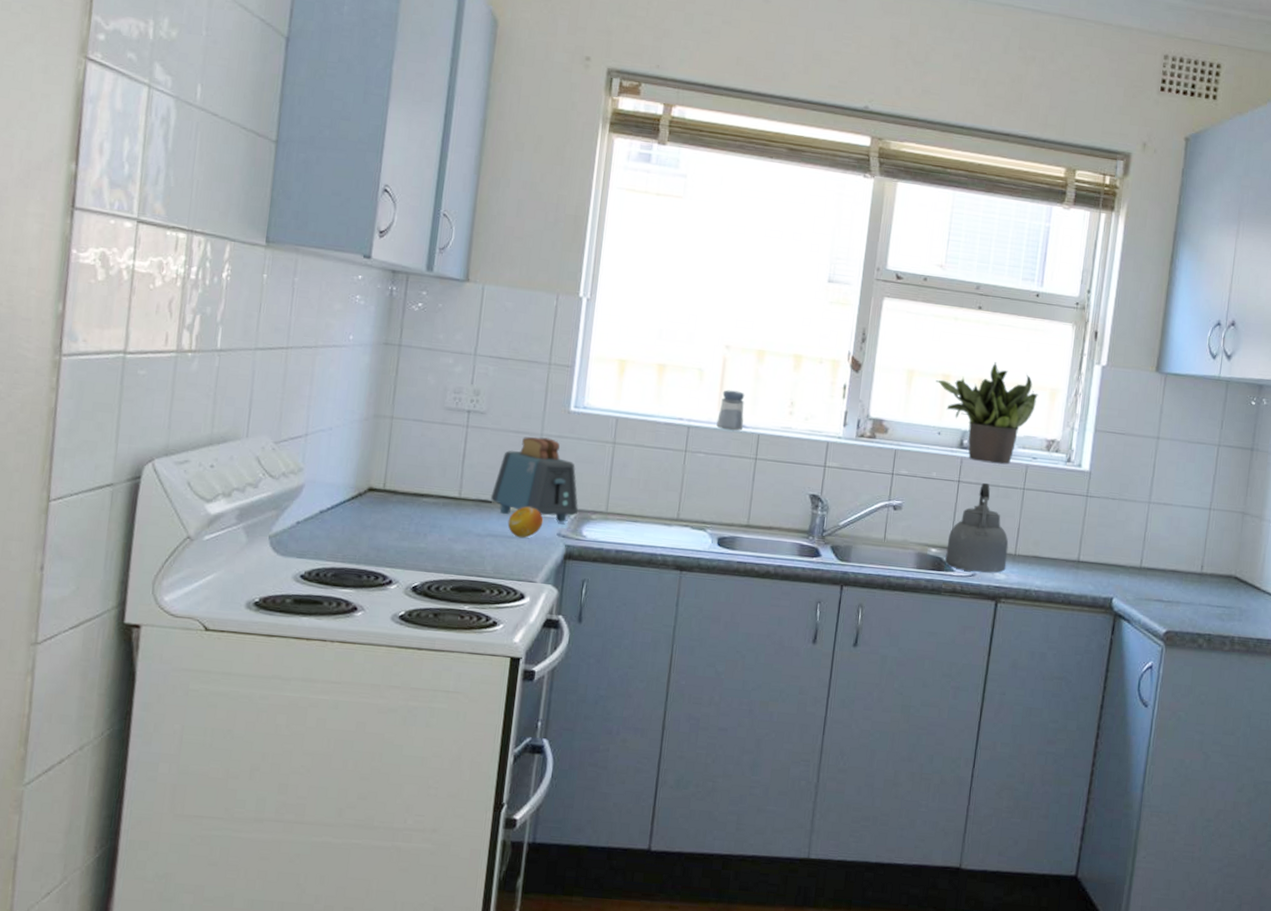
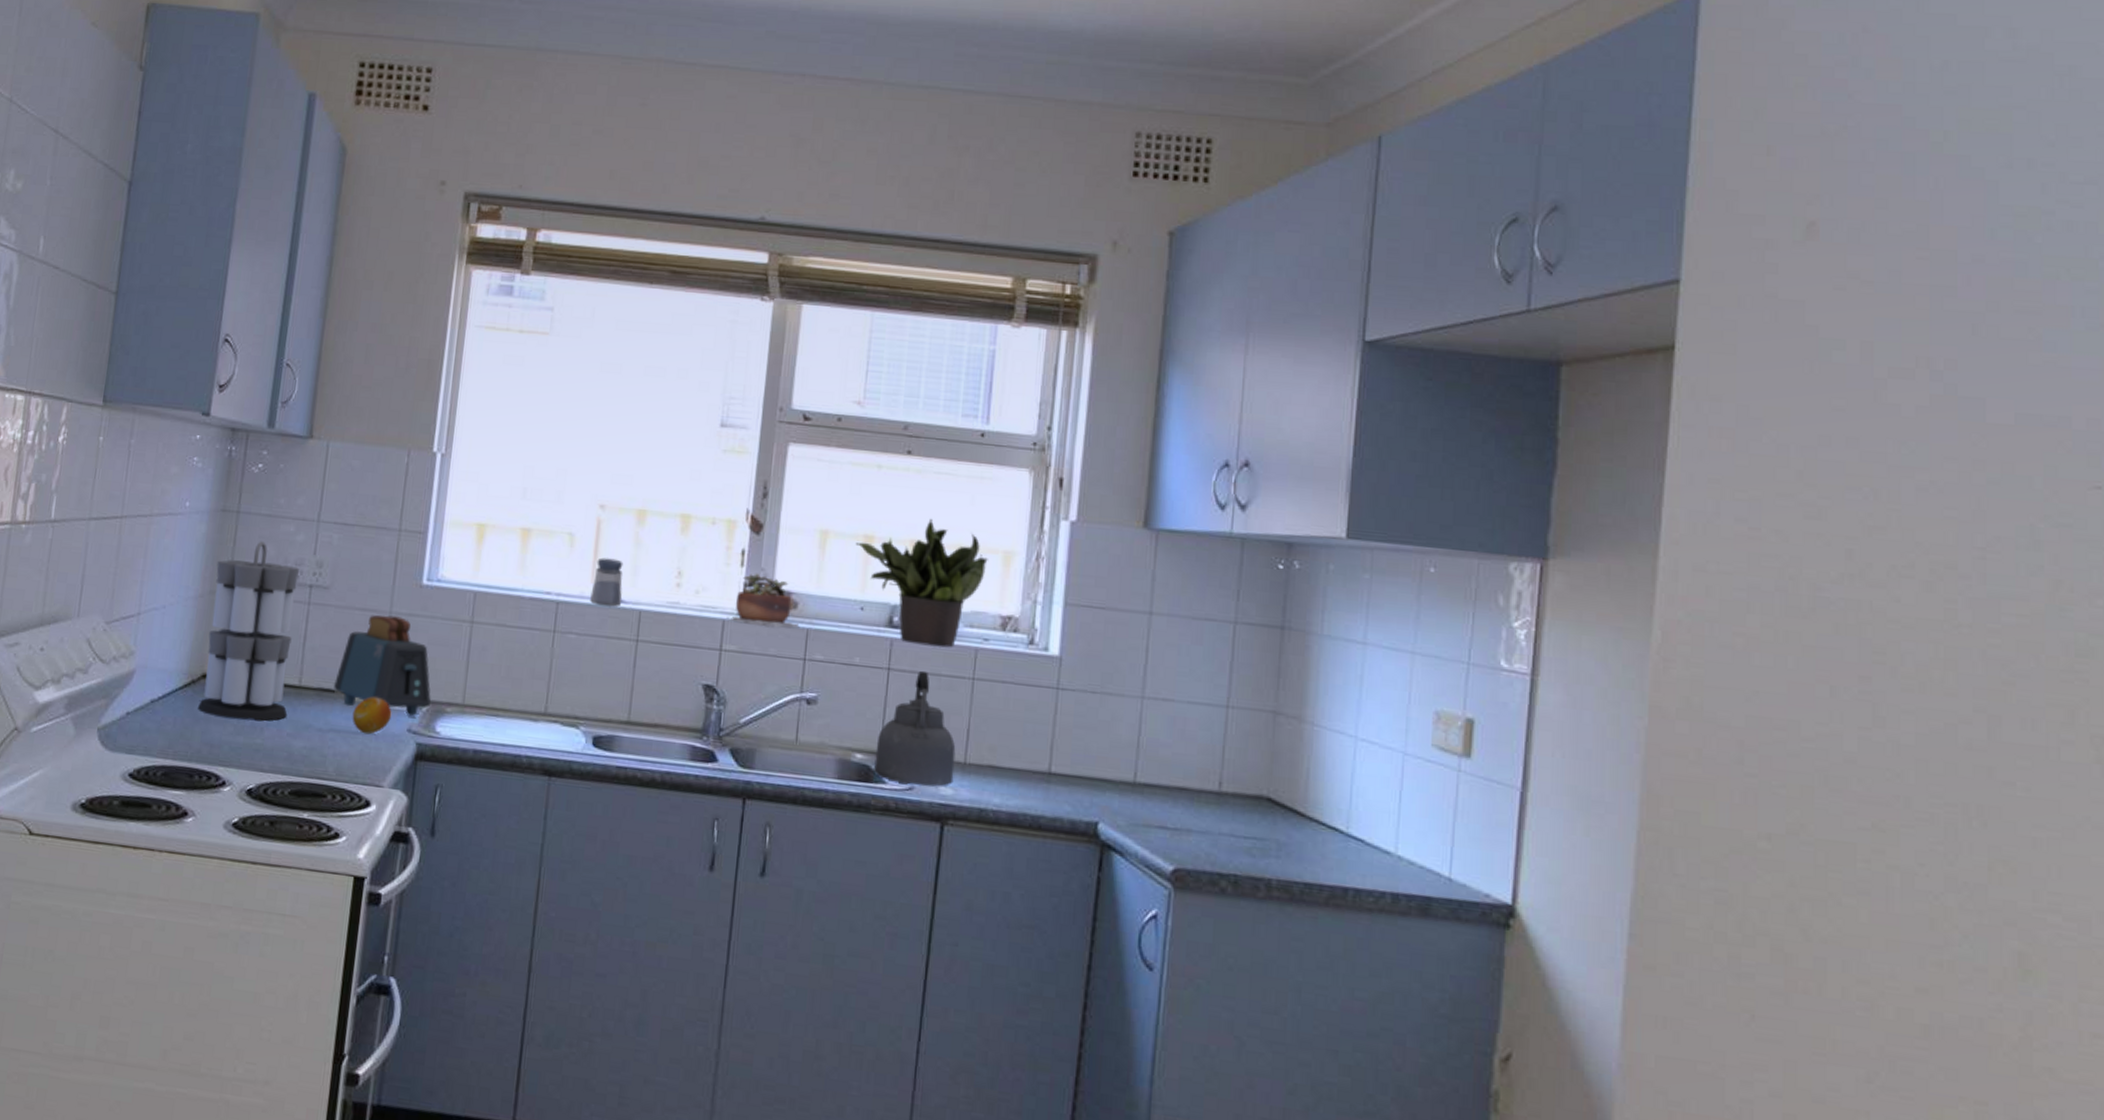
spice rack: none [365,371,459,528] -> present [198,541,300,721]
succulent plant: none [830,404,889,450] -> present [726,573,800,629]

